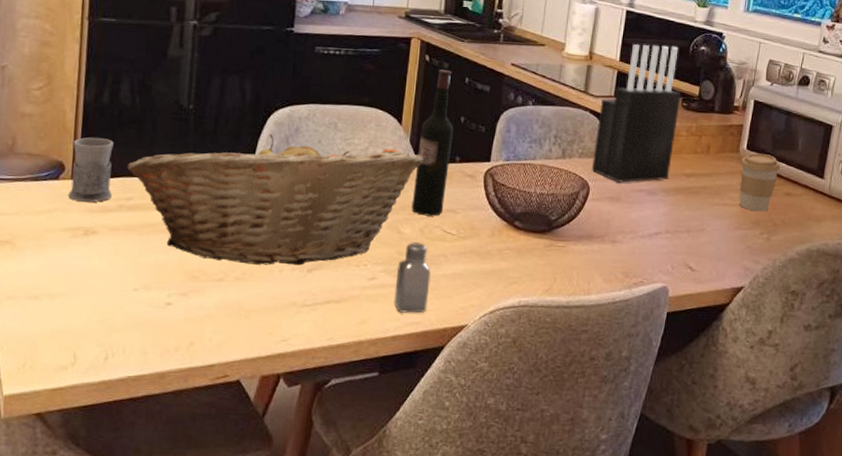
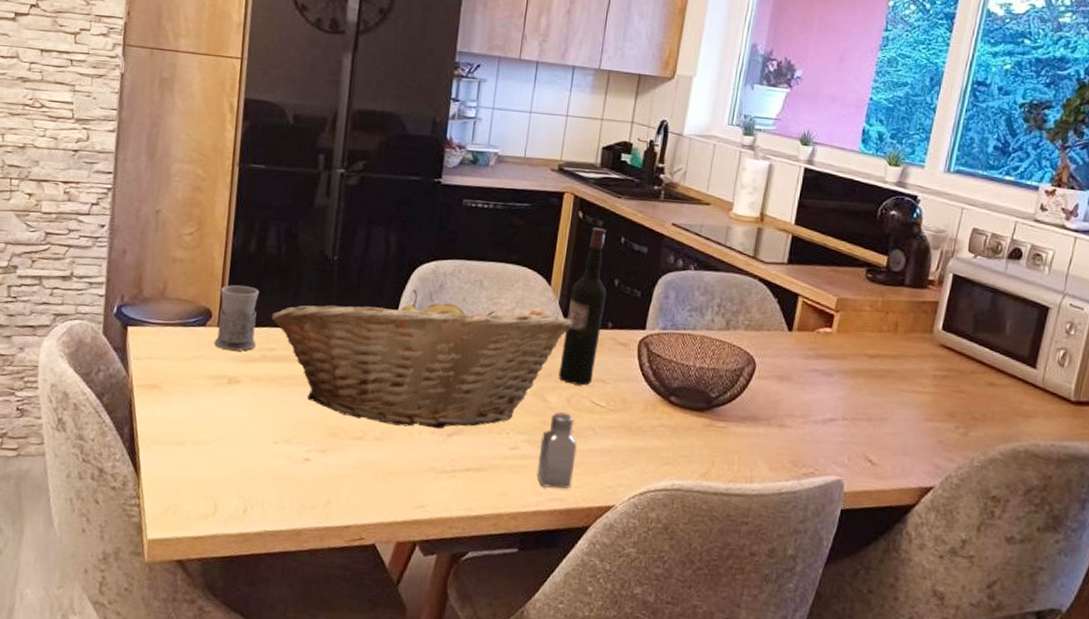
knife block: present [591,43,682,183] -> none [758,205,866,361]
coffee cup: present [739,153,781,212] -> none [930,334,983,403]

